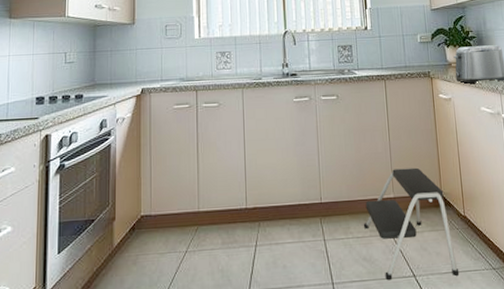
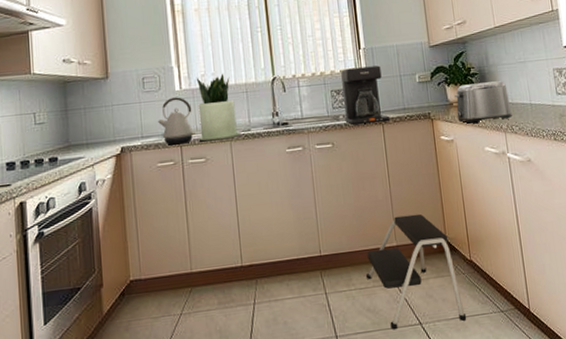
kettle: none [177,44,210,89] -> present [158,97,195,145]
planter: none [213,25,253,88] -> present [196,73,241,142]
coffee maker: none [348,25,392,80] -> present [341,65,390,126]

